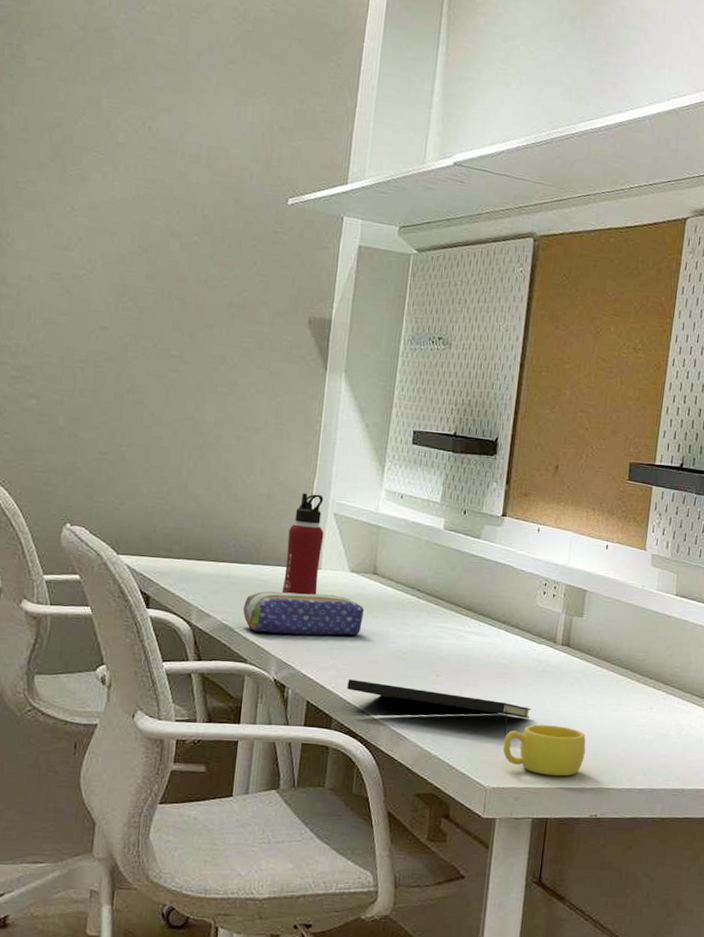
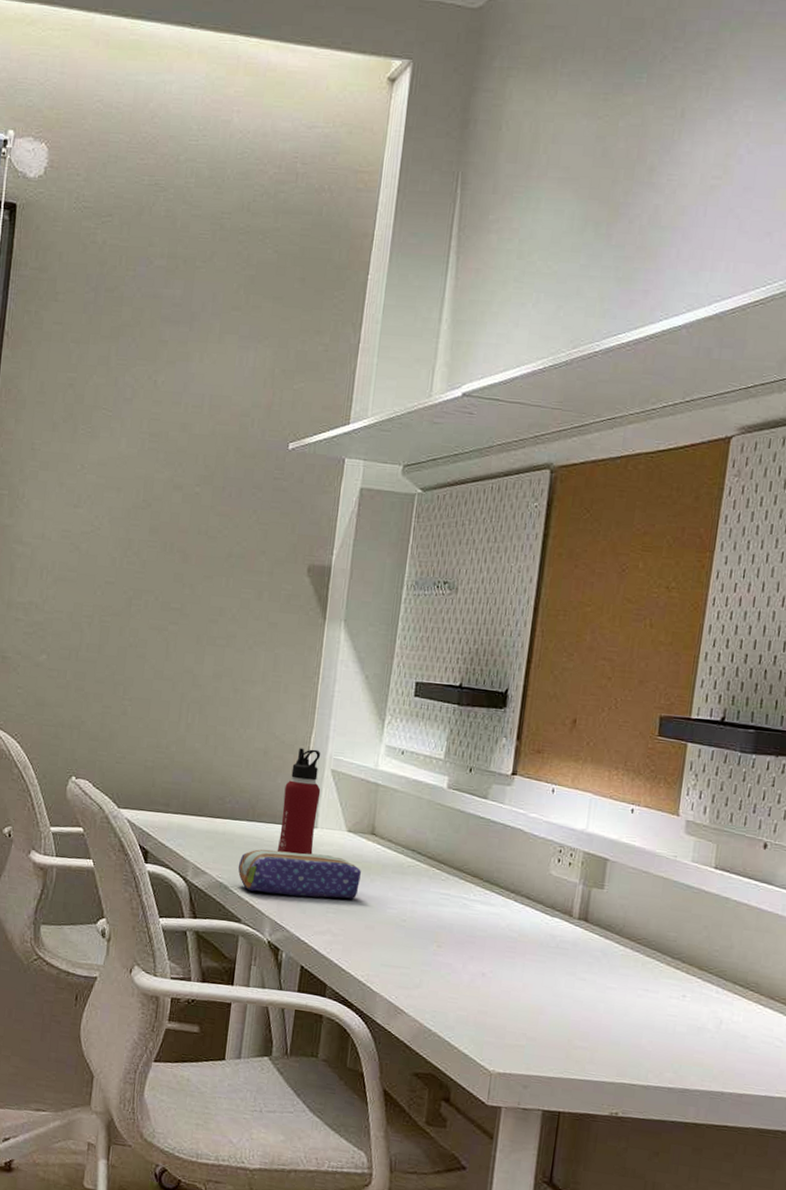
notepad: present [347,679,531,737] -> none [342,945,543,1018]
cup: present [503,724,586,777] -> none [510,1006,606,1067]

